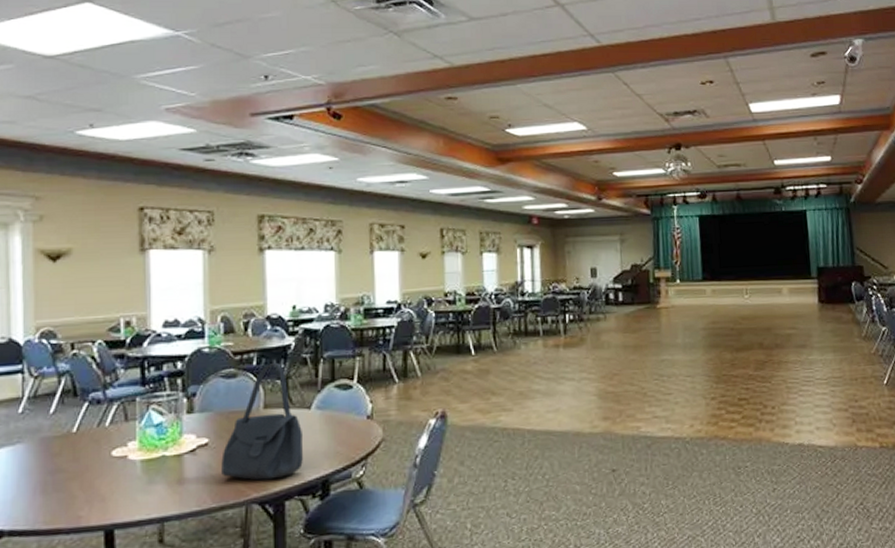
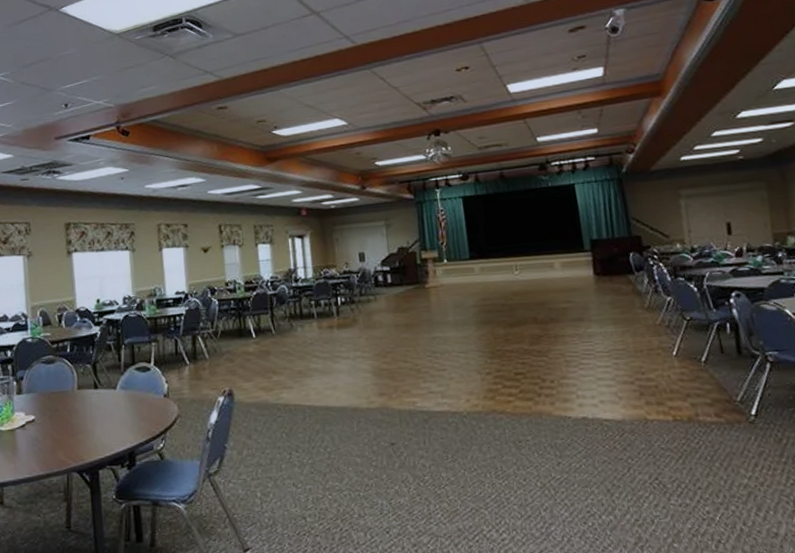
handbag: present [221,362,303,481] -> none [46,349,112,452]

